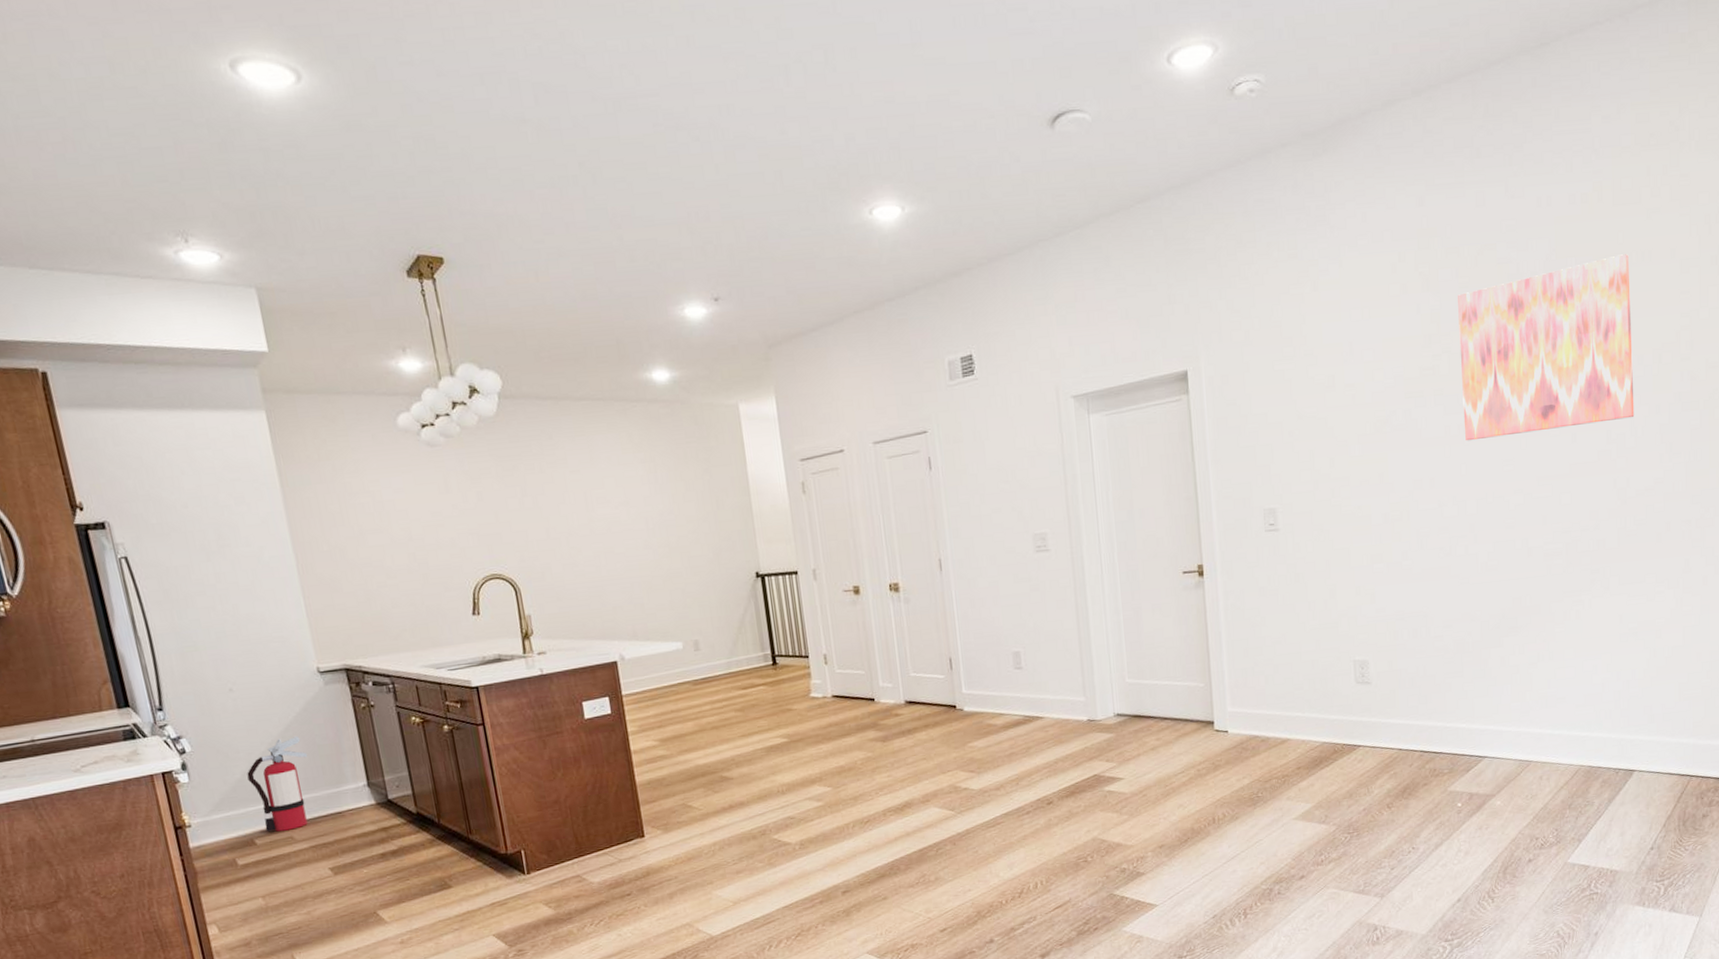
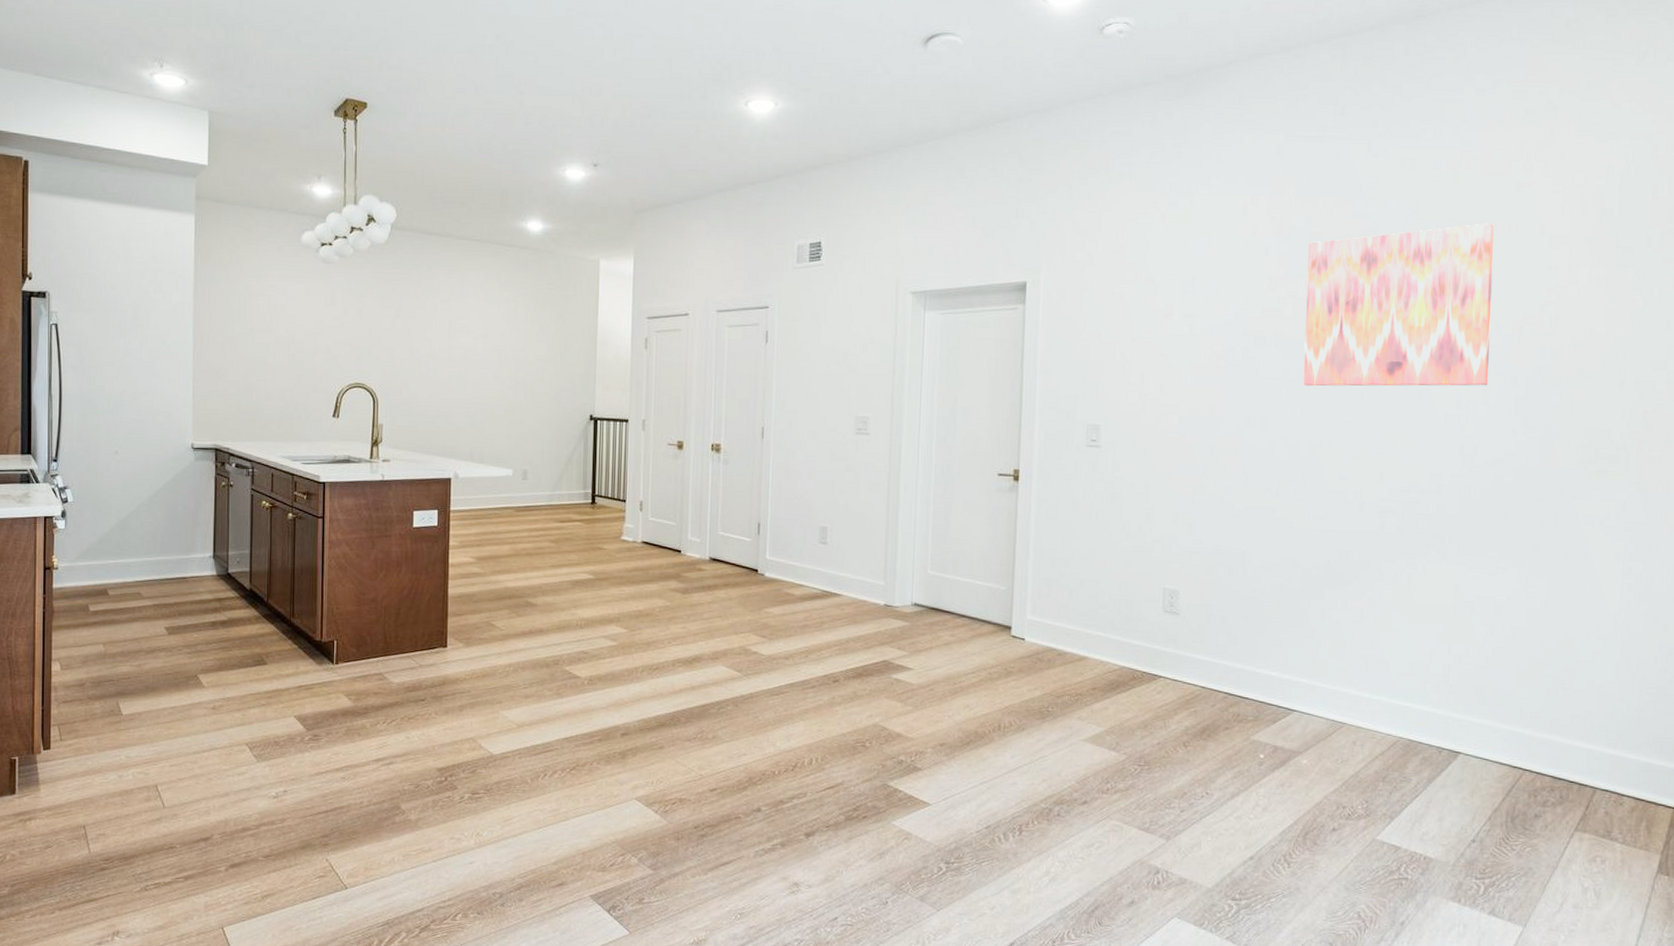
fire extinguisher: present [247,735,308,832] -> none [114,502,168,587]

